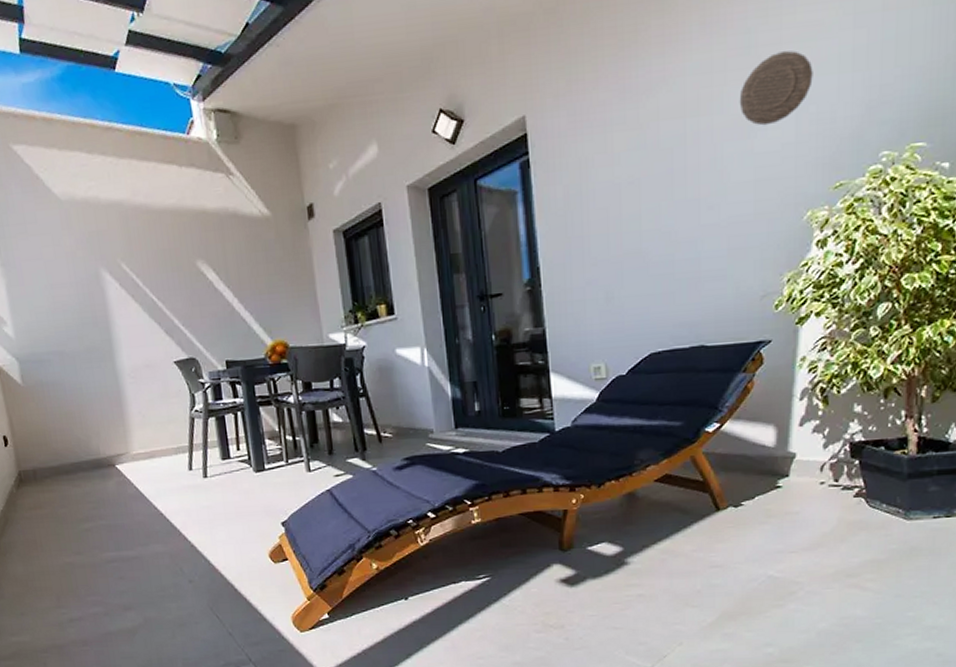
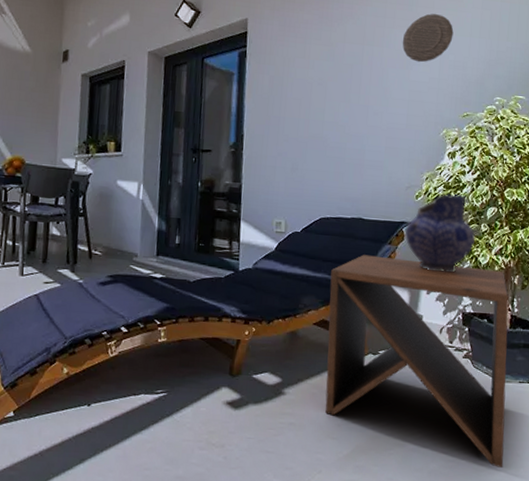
side table: none [671,383,916,620] -> present [325,255,509,468]
pottery: none [764,294,863,397] -> present [405,194,476,273]

